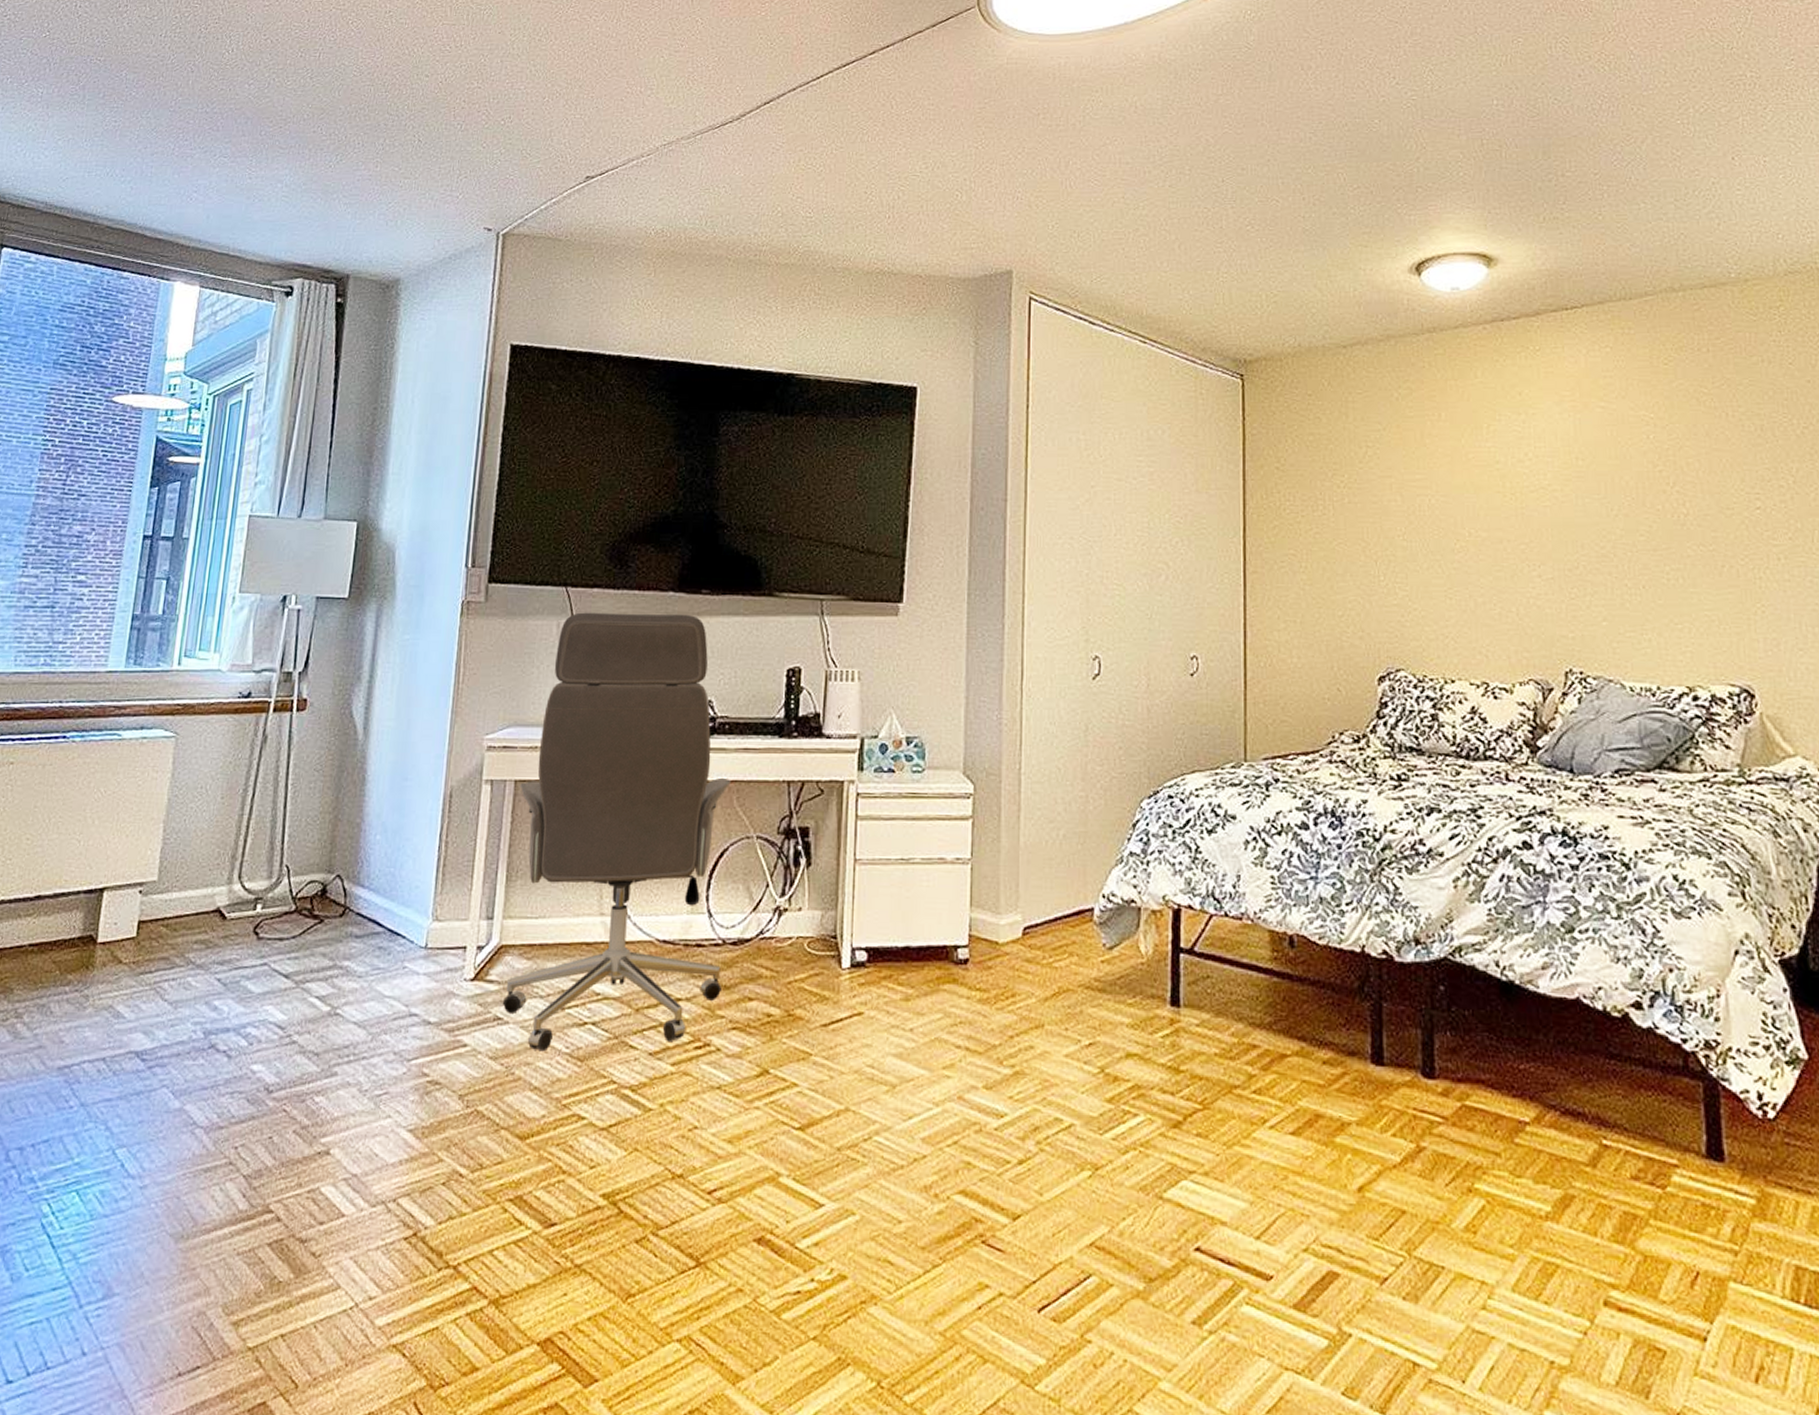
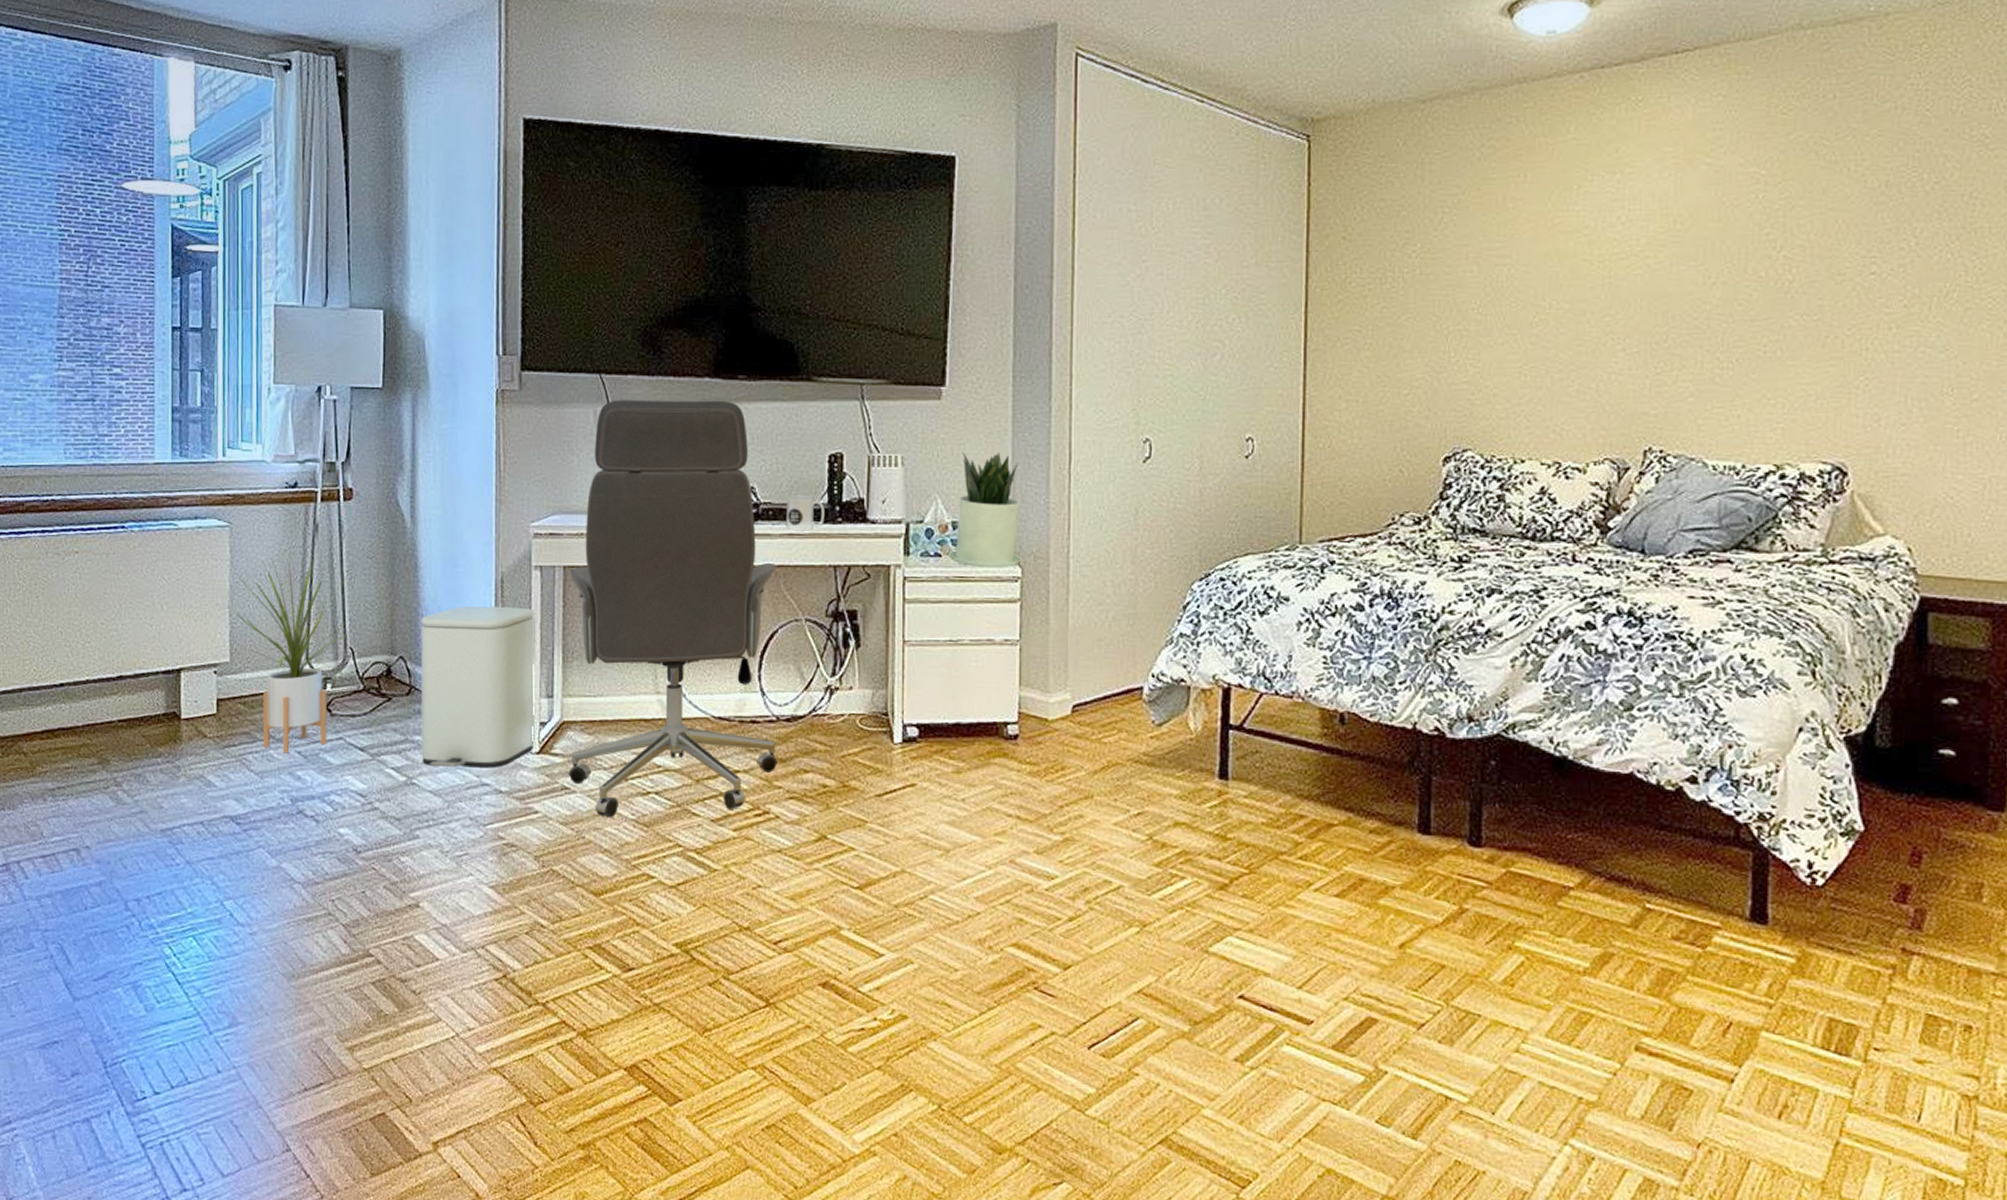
house plant: none [171,769,292,981] -> present [236,556,348,754]
pedal bin: none [348,821,482,997] -> present [421,605,535,768]
mug: none [741,708,781,746] -> present [785,494,825,531]
planter: none [902,668,975,785] -> present [949,452,1023,569]

